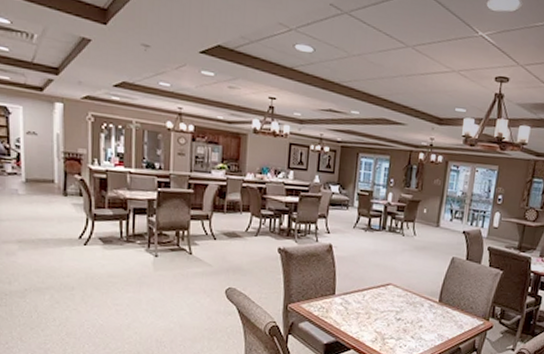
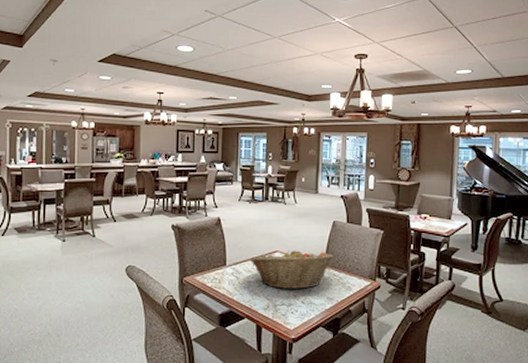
fruit basket: none [361,284,449,325] -> present [250,250,333,290]

